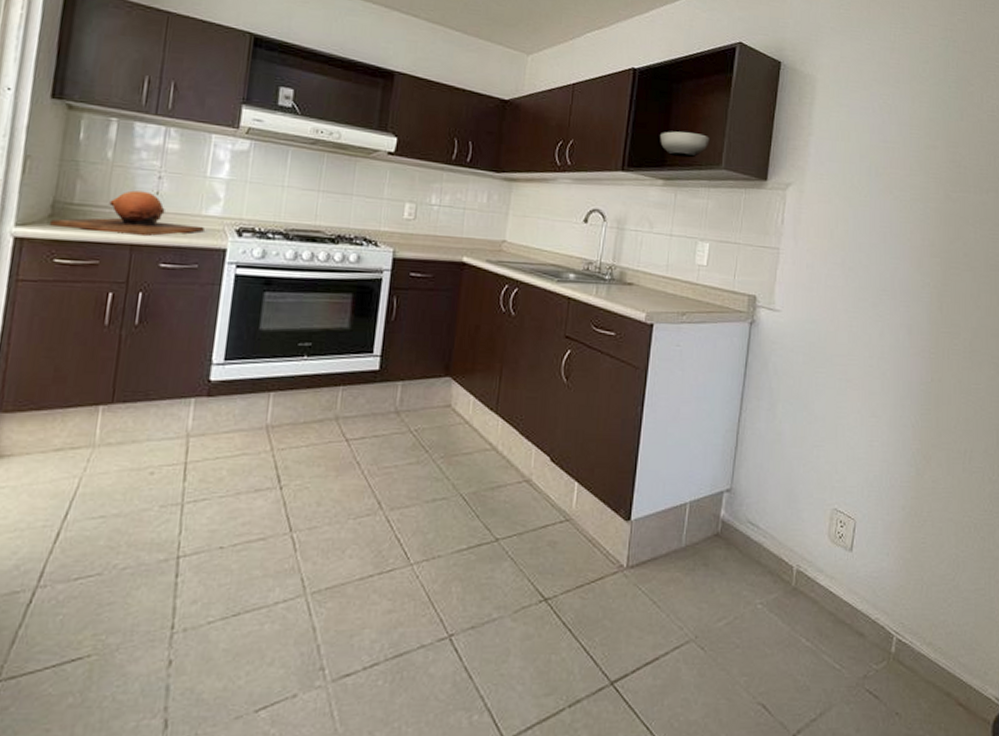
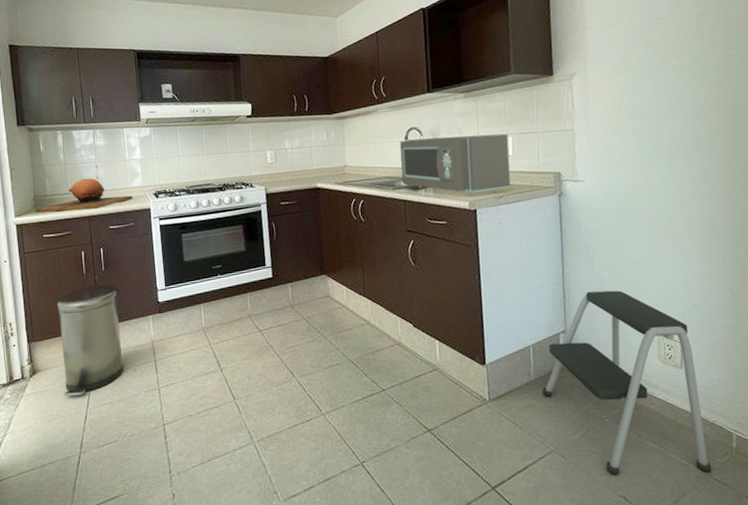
pedal bin: none [30,343,153,501] -> present [56,284,124,397]
microwave: none [571,223,705,308] -> present [399,134,511,196]
bowl: present [659,131,710,158] -> none [453,49,497,73]
step stool: none [692,444,865,681] -> present [542,290,712,475]

